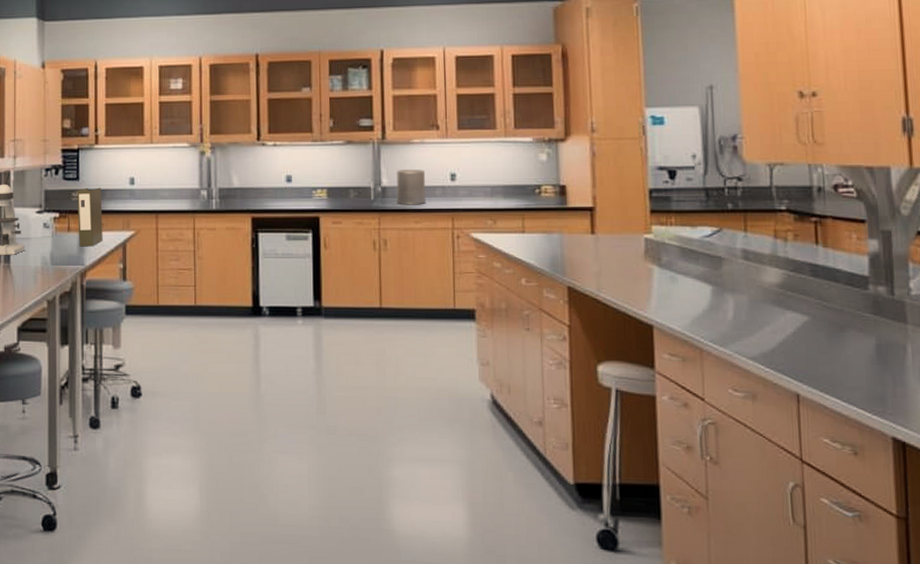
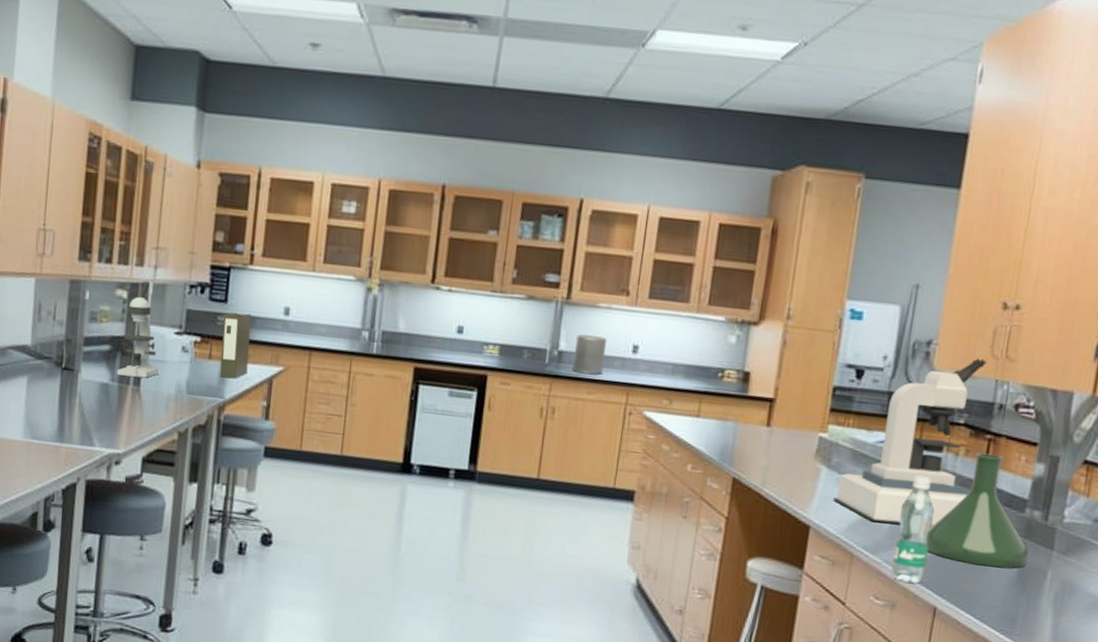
microscope: none [671,146,809,315] -> present [833,358,987,527]
bottle: none [740,264,780,371] -> present [891,475,935,583]
flask: none [773,236,884,347] -> present [926,453,1029,568]

